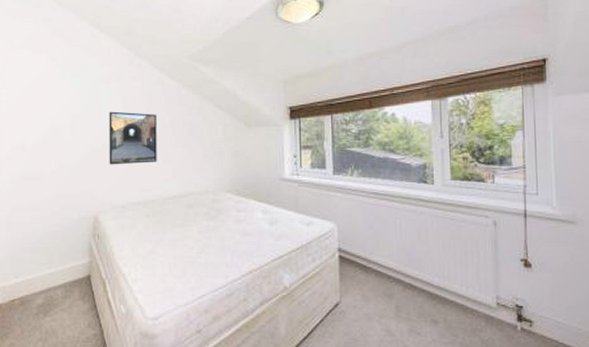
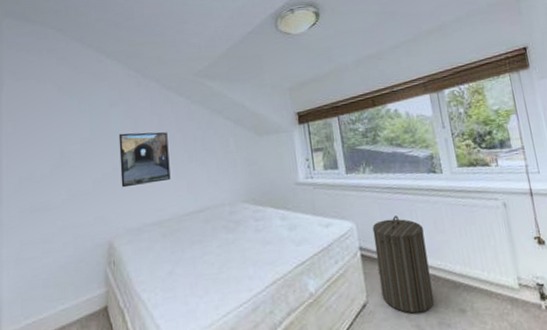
laundry hamper: none [354,222,407,318] -> present [372,215,434,314]

